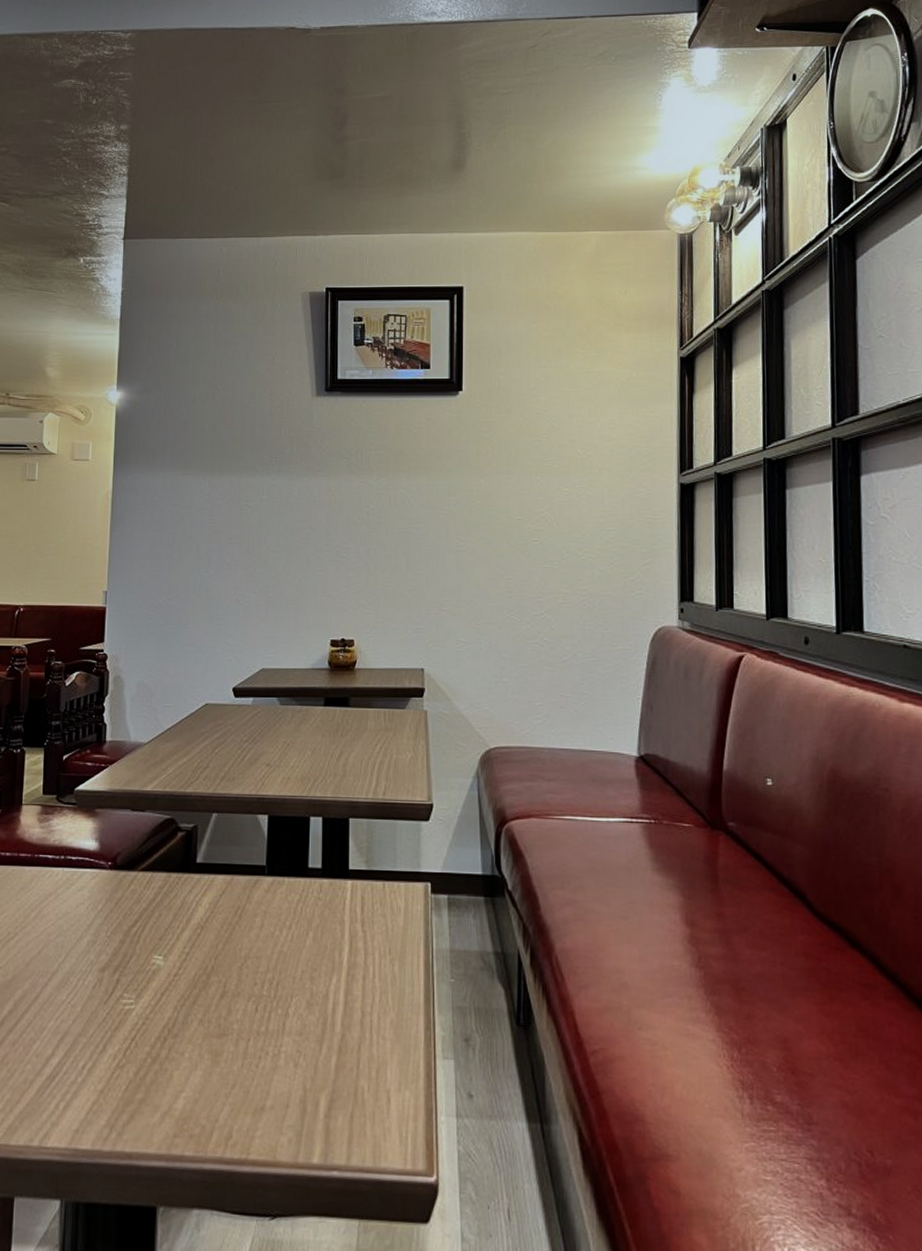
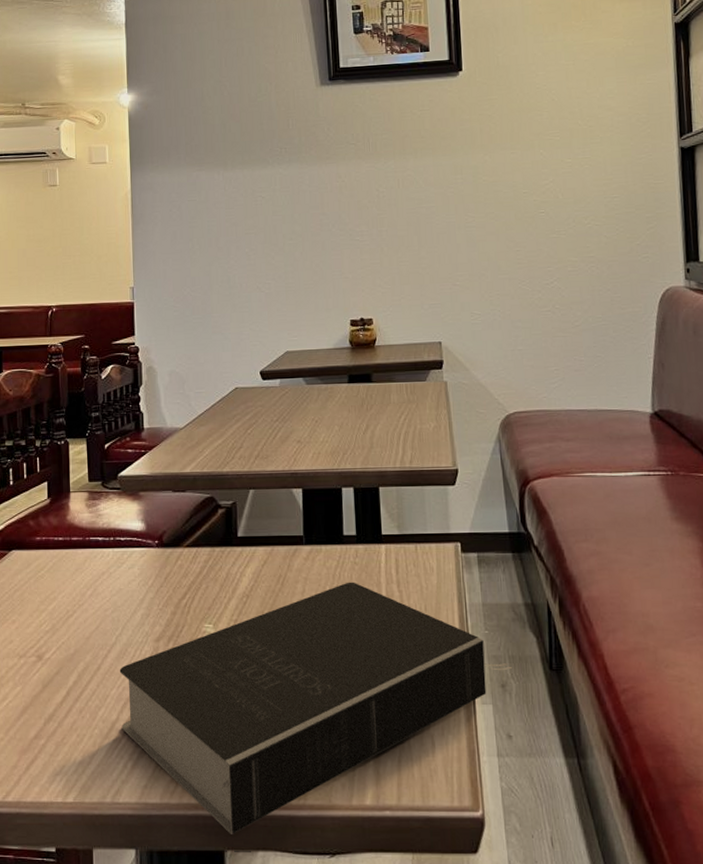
book: none [56,918,478,1189] -> present [119,582,513,834]

